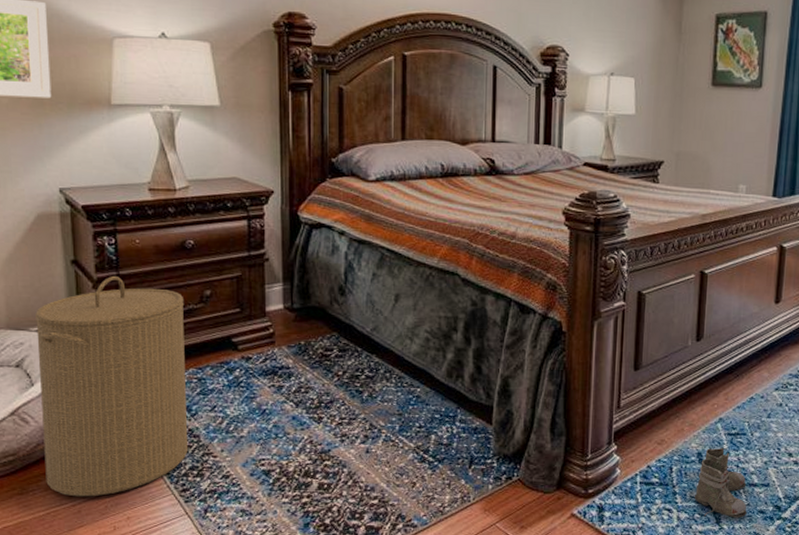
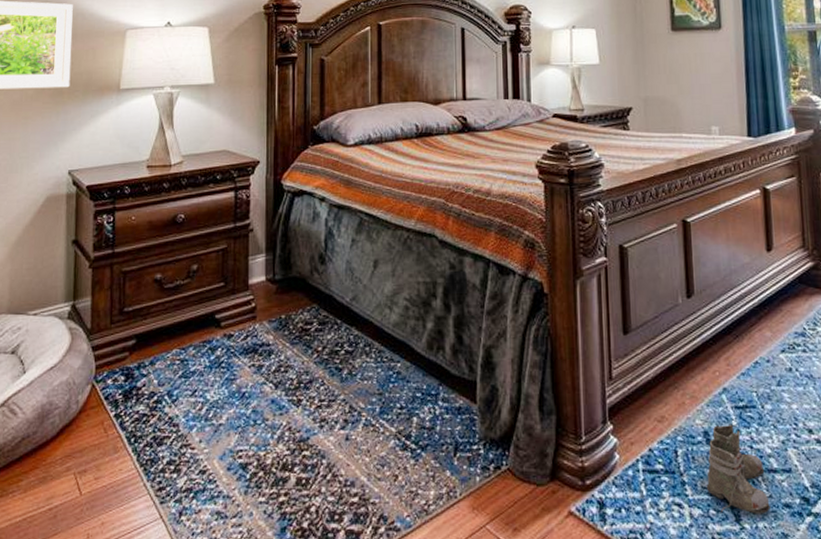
laundry hamper: present [34,276,189,497] -> none [26,255,173,499]

